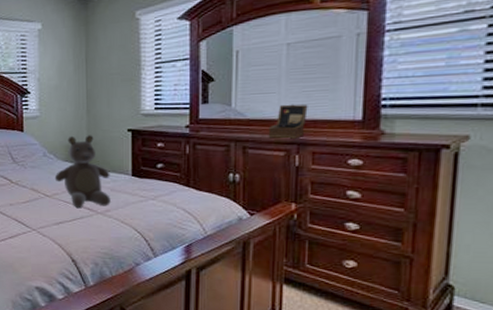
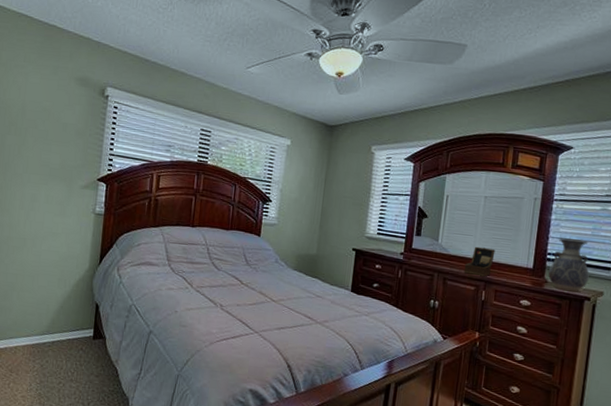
teddy bear: present [54,135,111,208] -> none [282,247,333,317]
vase: none [385,74,446,143] -> present [548,238,590,293]

